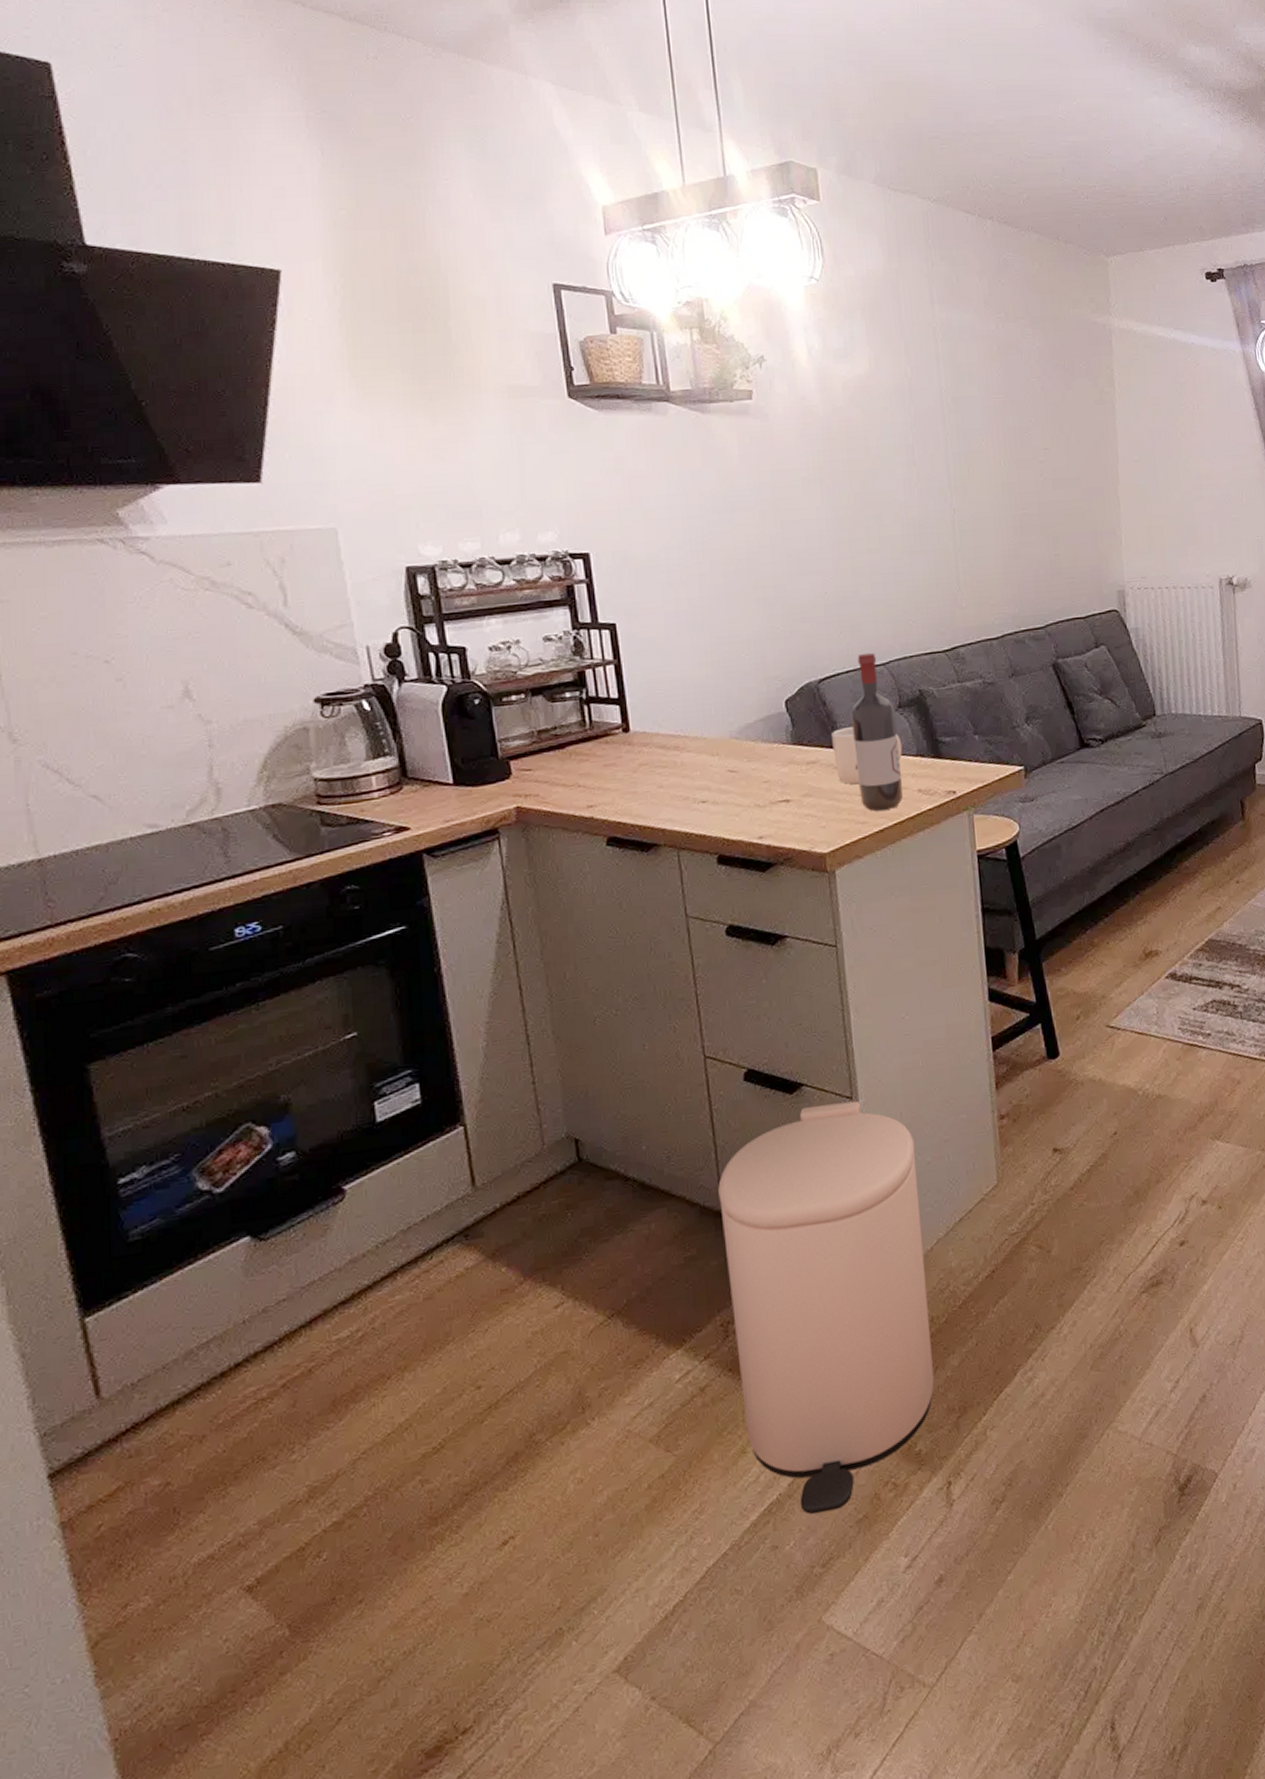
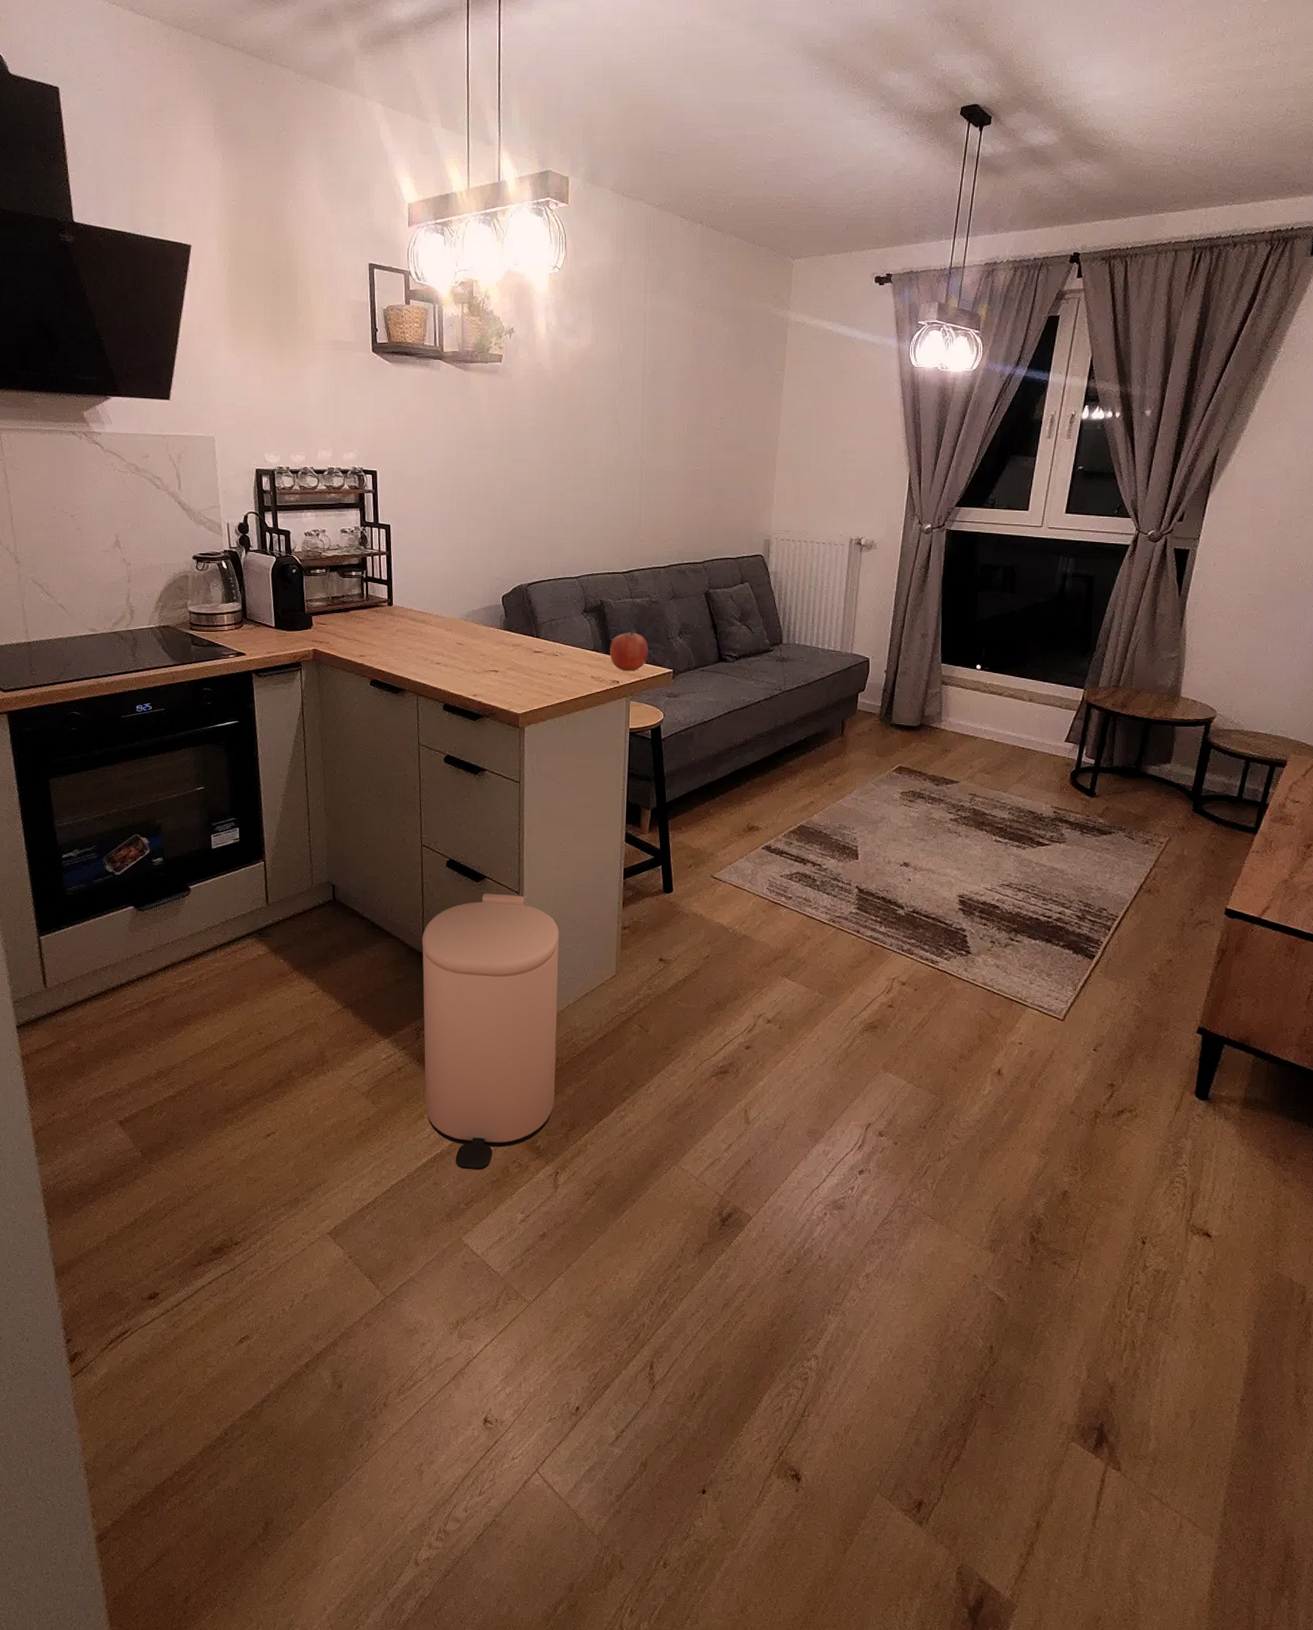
mug: present [832,726,903,785] -> none [532,621,584,666]
wine bottle: present [850,653,903,811] -> none [548,568,581,688]
fruit: none [937,722,990,777] -> present [609,630,648,671]

